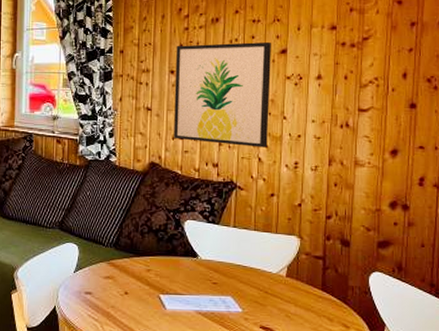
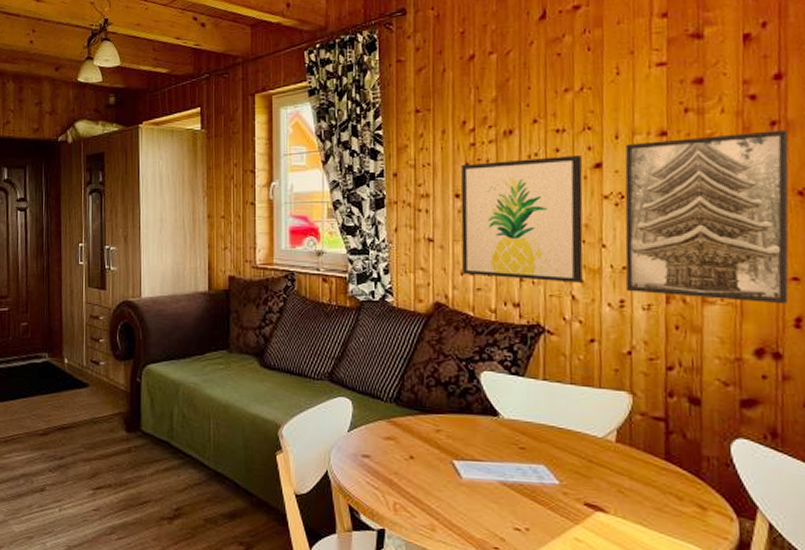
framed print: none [299,30,423,167] -> present [624,130,789,304]

